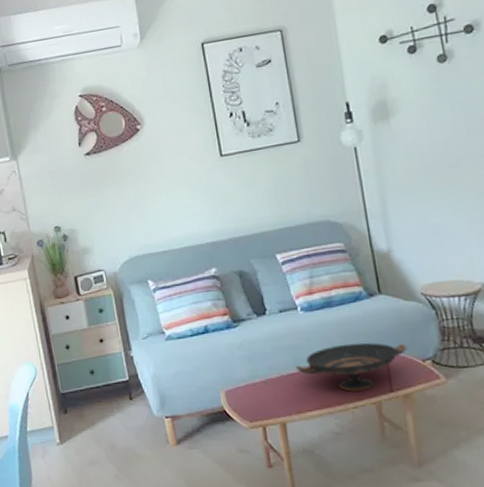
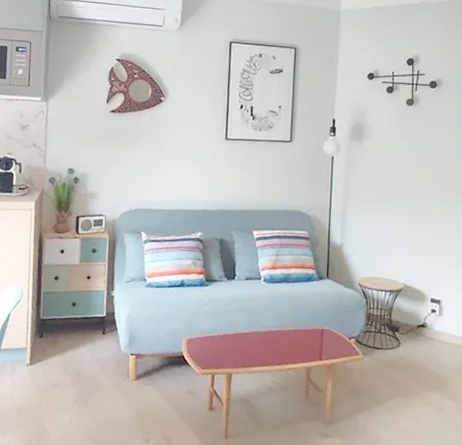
decorative bowl: present [296,342,407,391] -> none [249,315,339,356]

